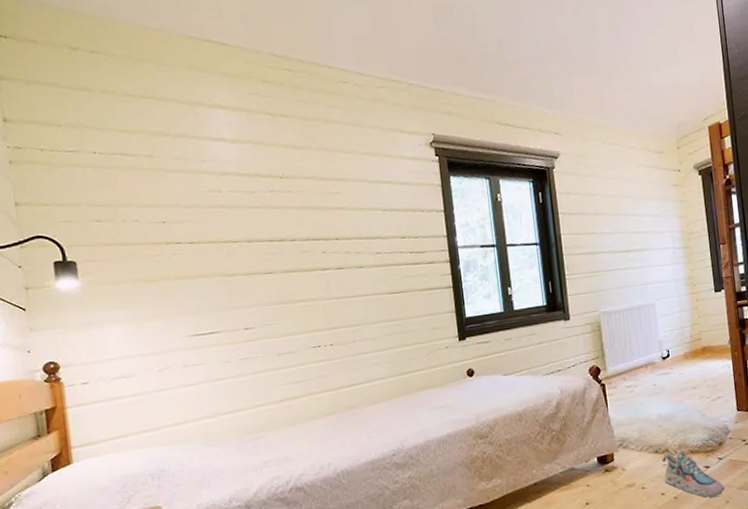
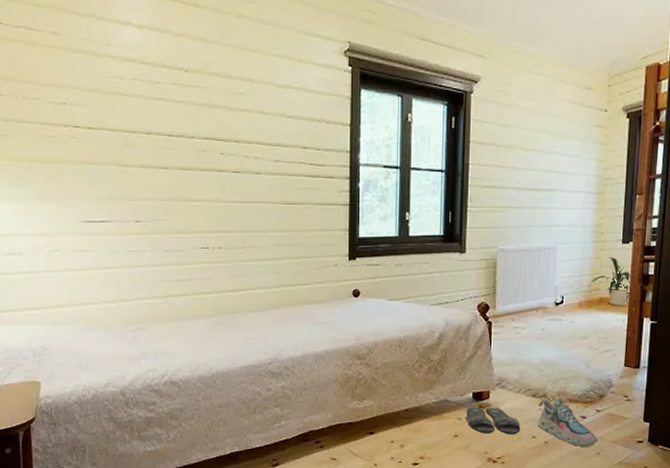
slippers: none [593,469,649,497] -> present [465,406,521,435]
house plant: none [691,306,731,353] -> present [590,257,632,306]

